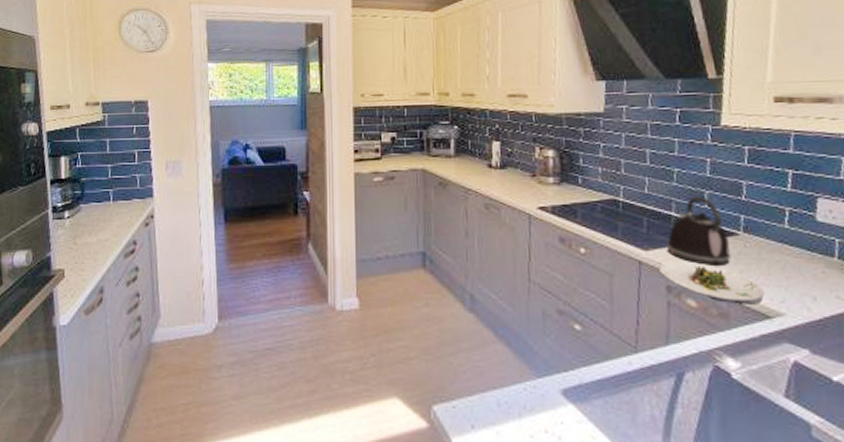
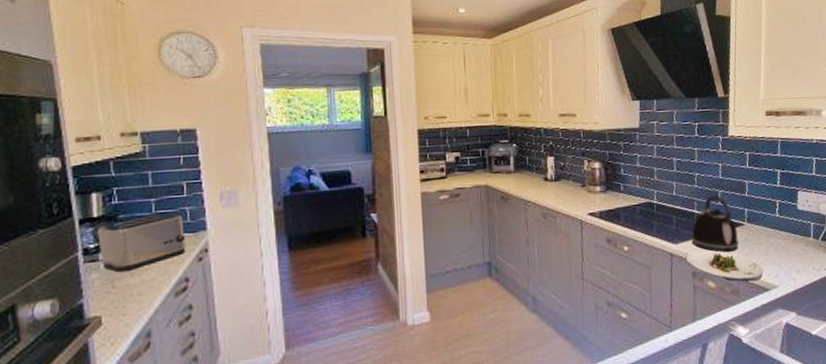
toaster: none [64,178,135,231] -> present [98,212,186,272]

